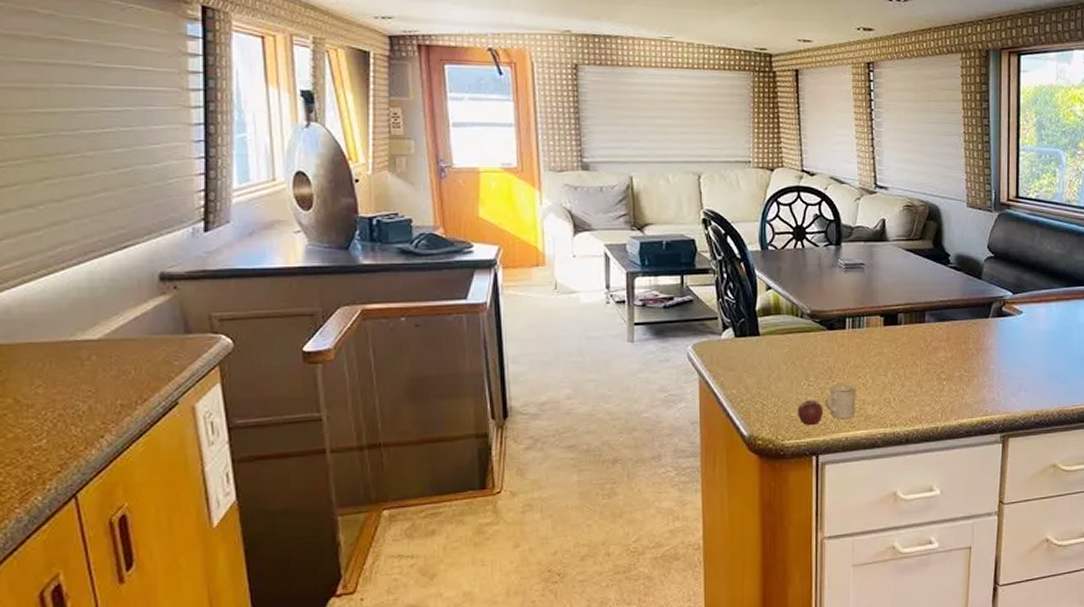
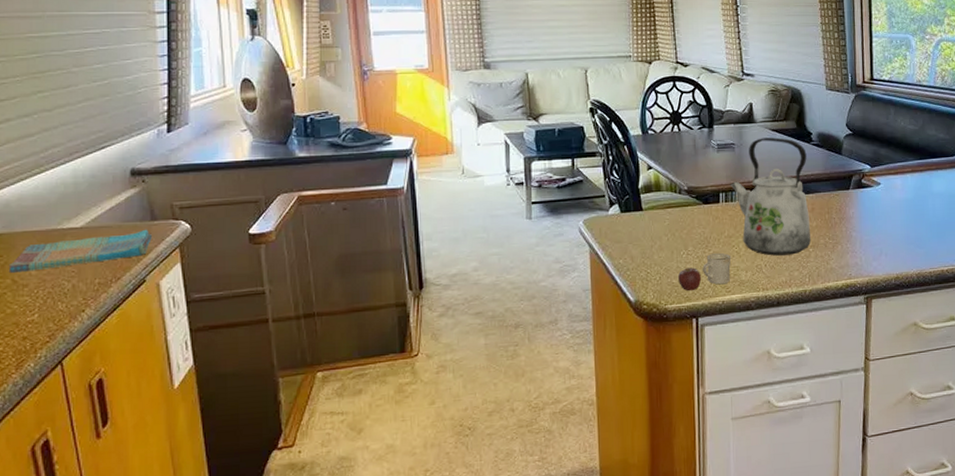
dish towel: none [9,343,185,392] -> present [8,229,152,274]
kettle: none [858,258,946,389] -> present [730,137,812,256]

